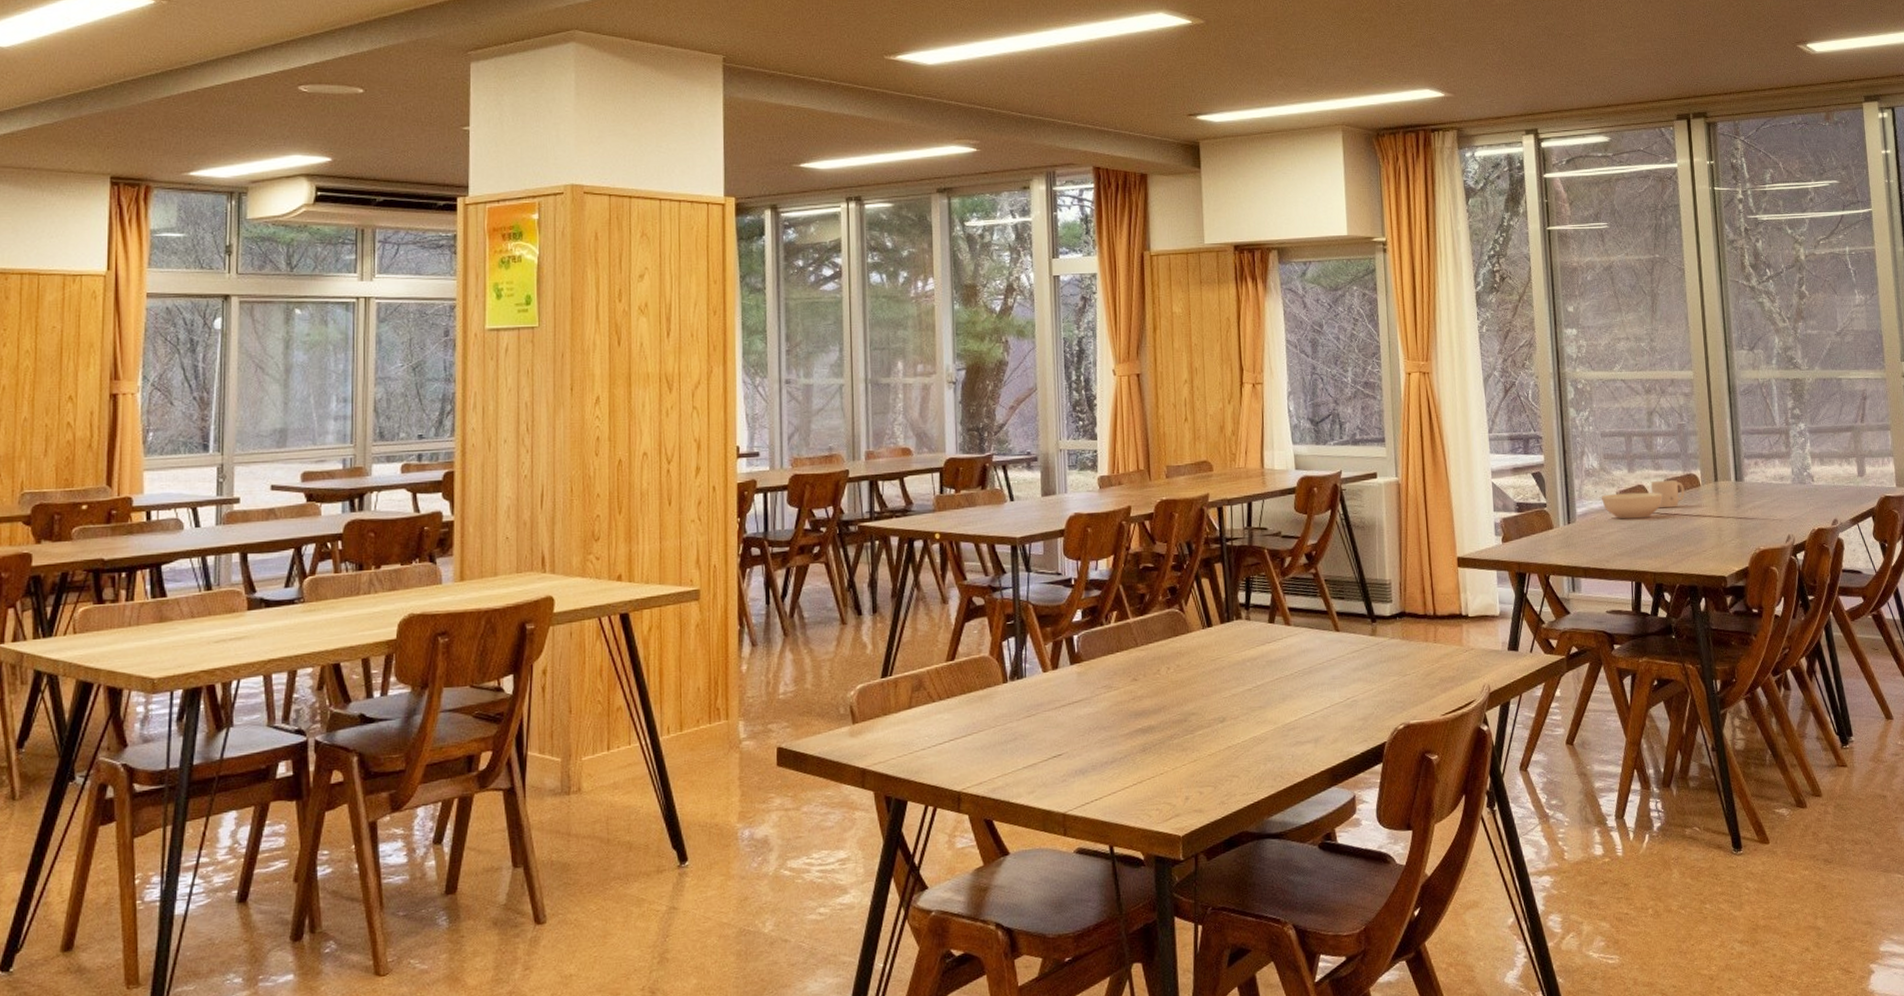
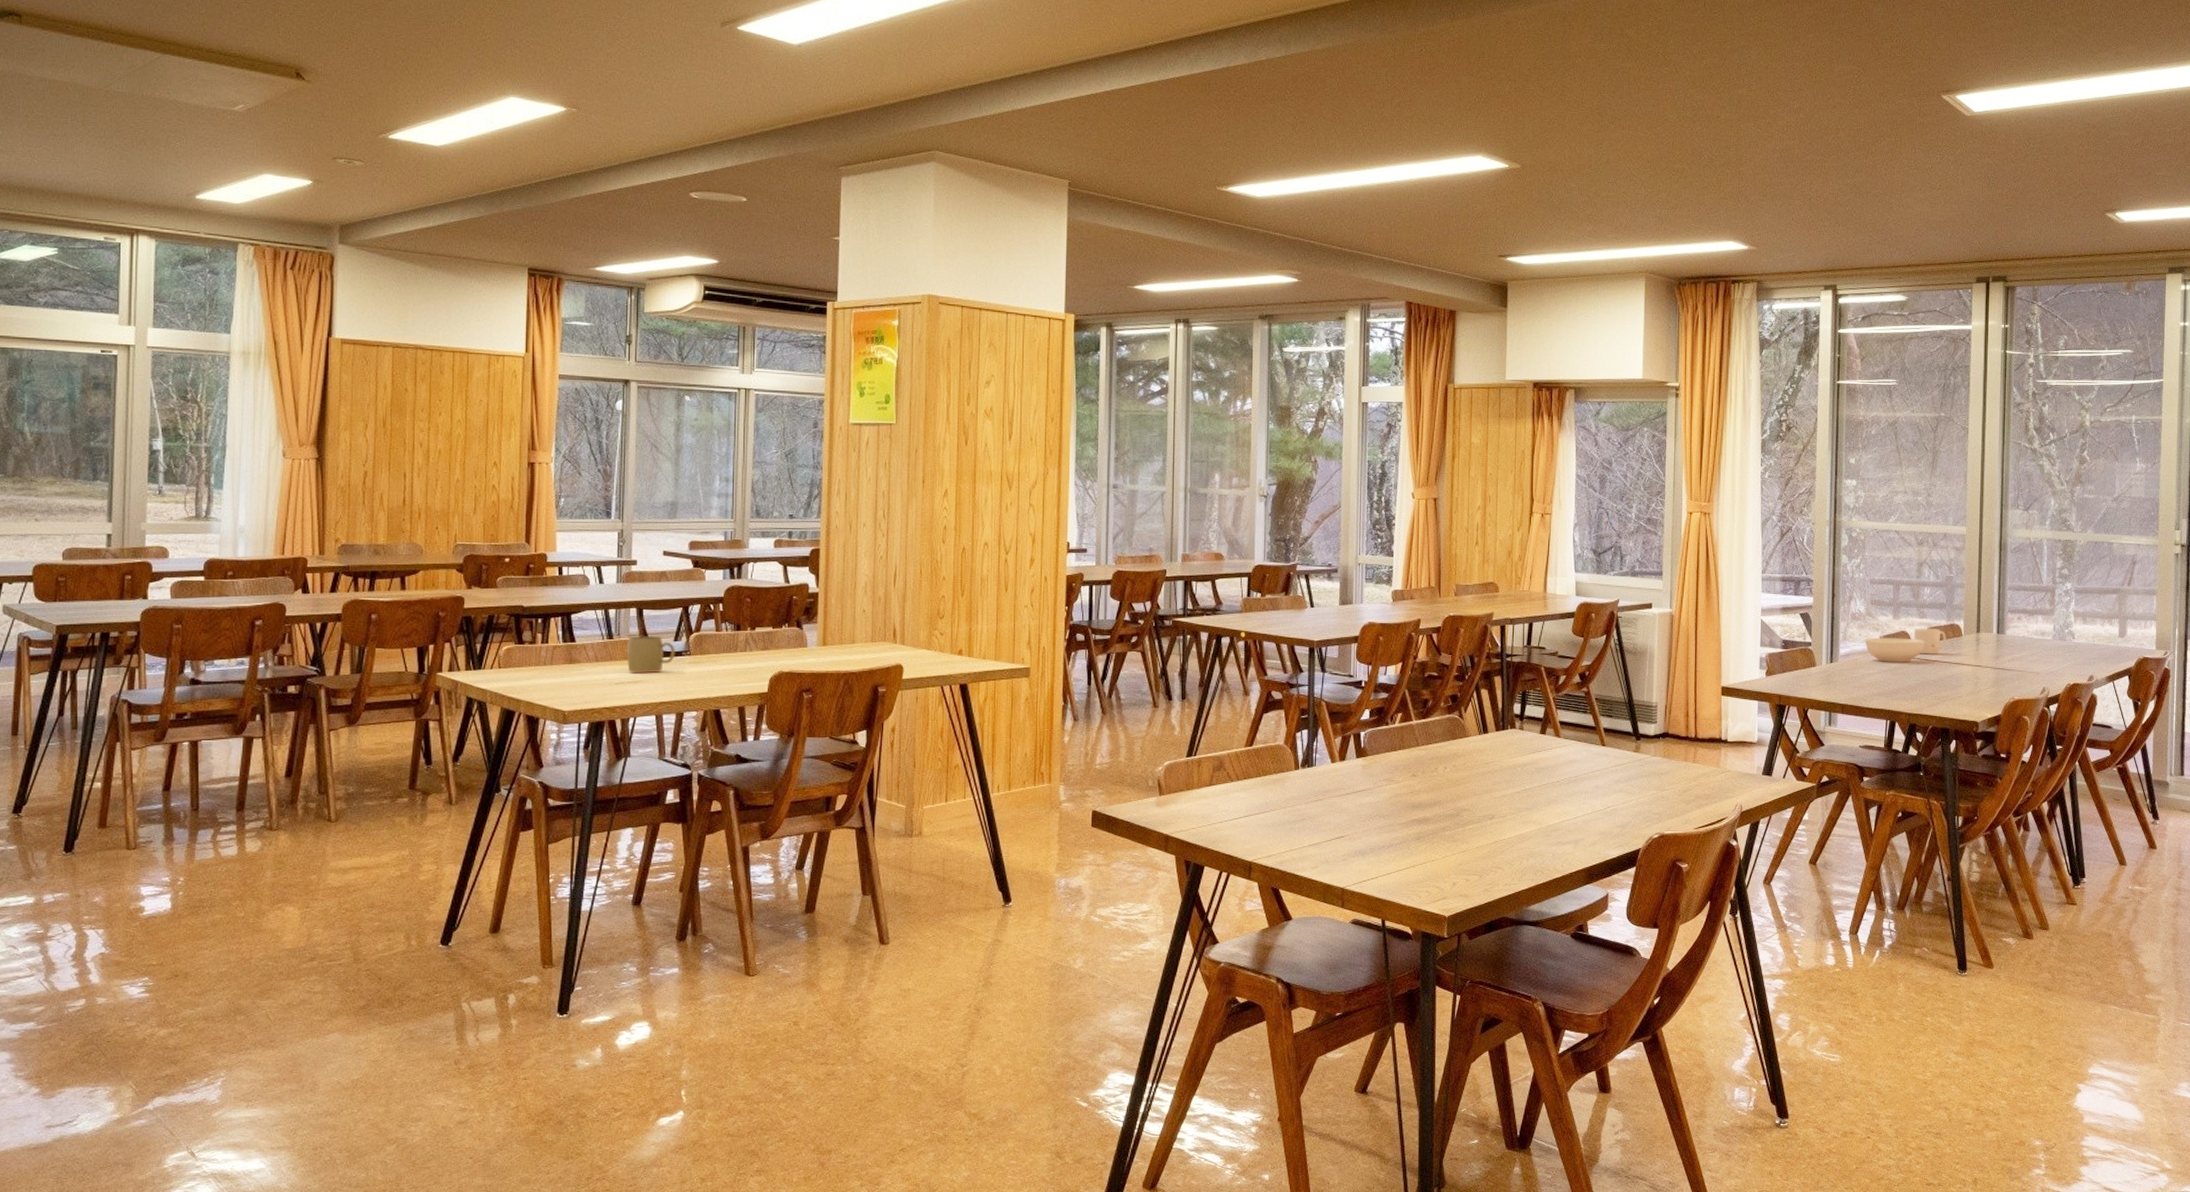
mug: none [227,583,286,628] -> present [626,636,675,673]

